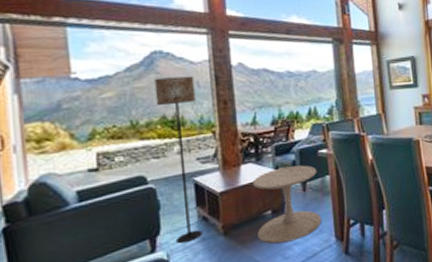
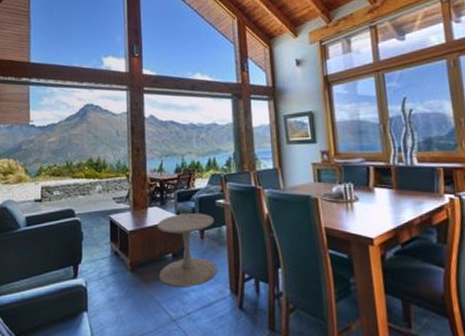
floor lamp: present [154,76,202,244] -> none [85,126,115,274]

